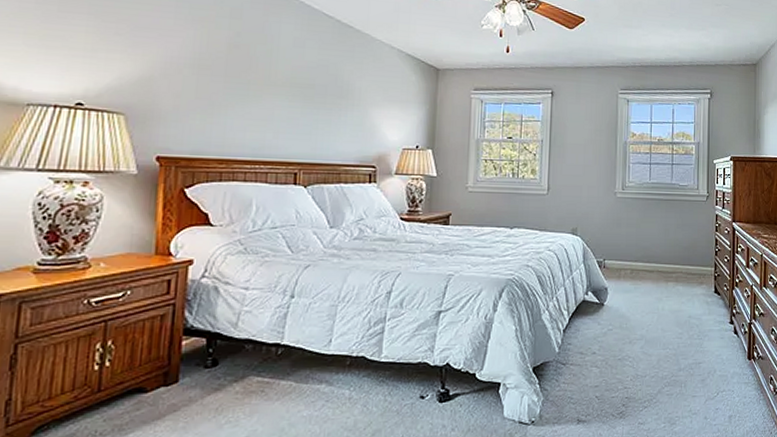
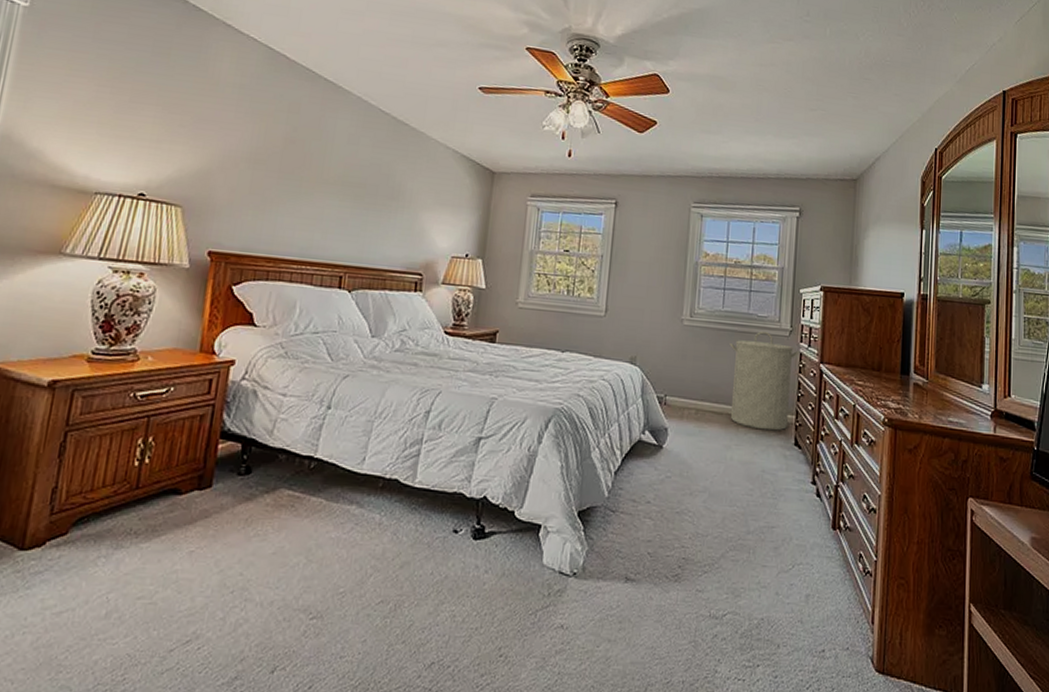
laundry hamper: none [657,197,716,282] -> present [729,330,800,431]

